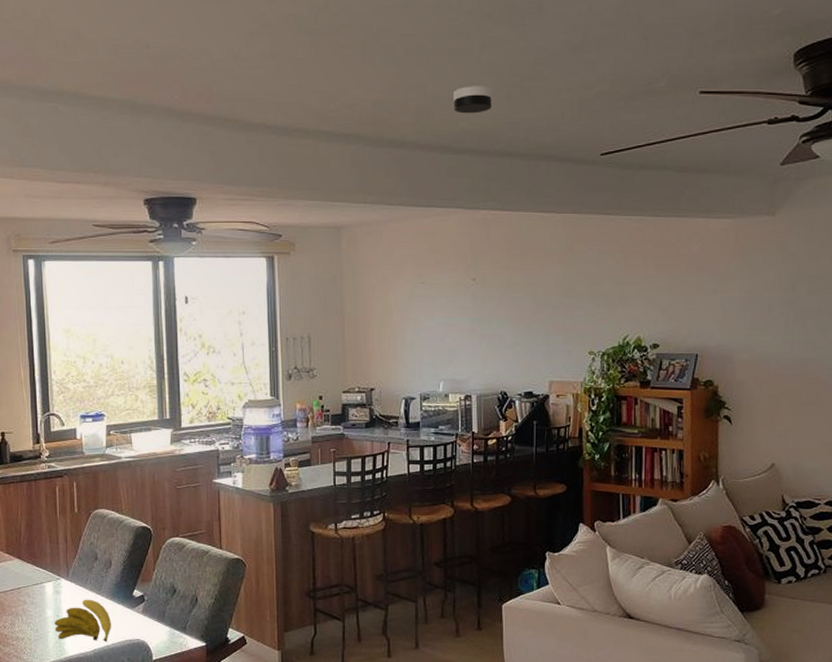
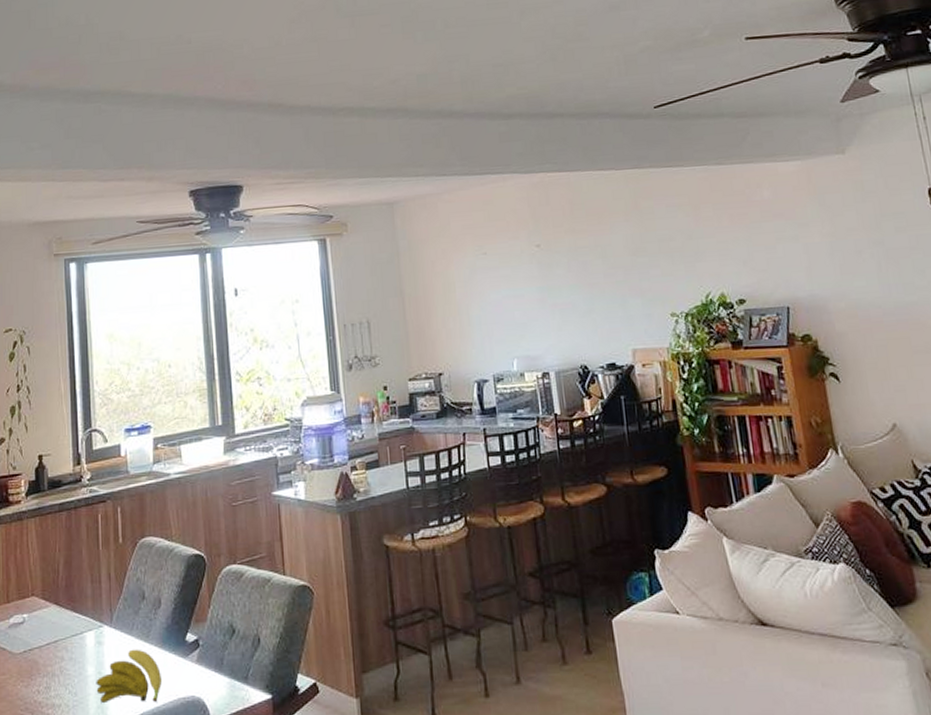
smoke detector: present [453,86,492,114] -> none [497,50,537,79]

